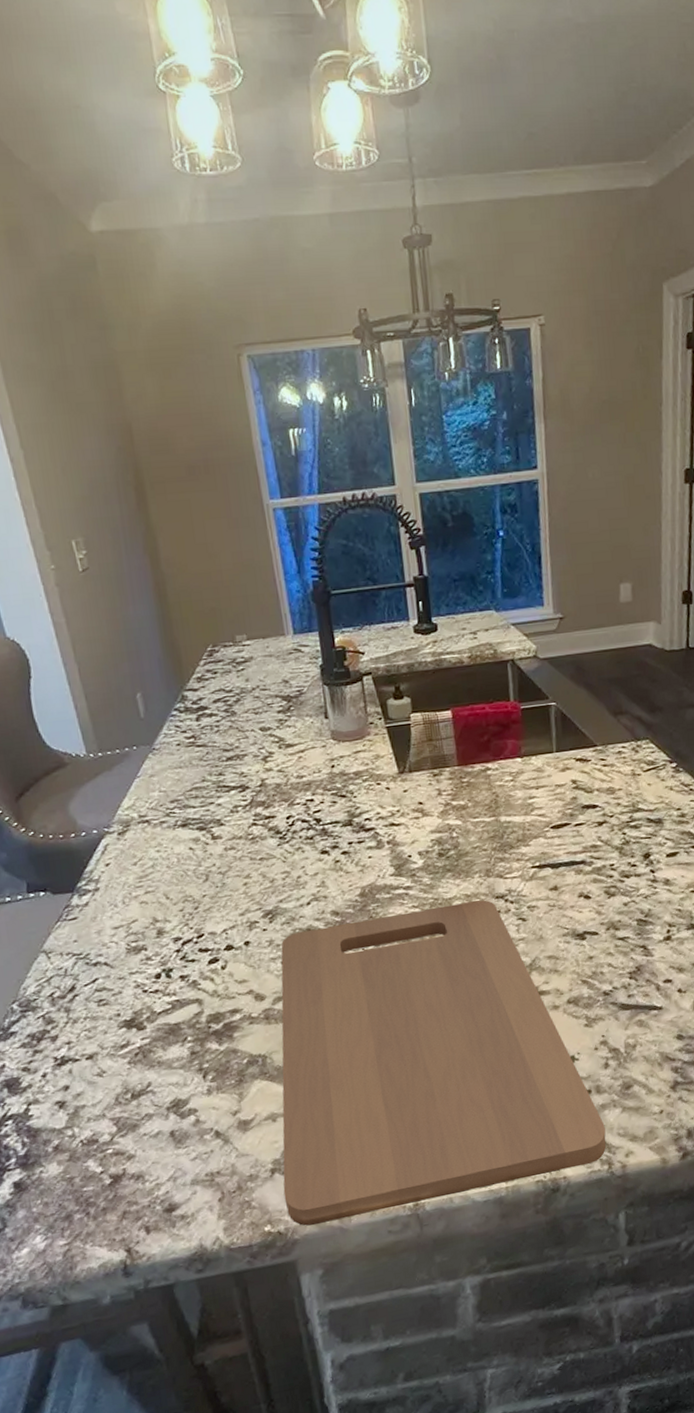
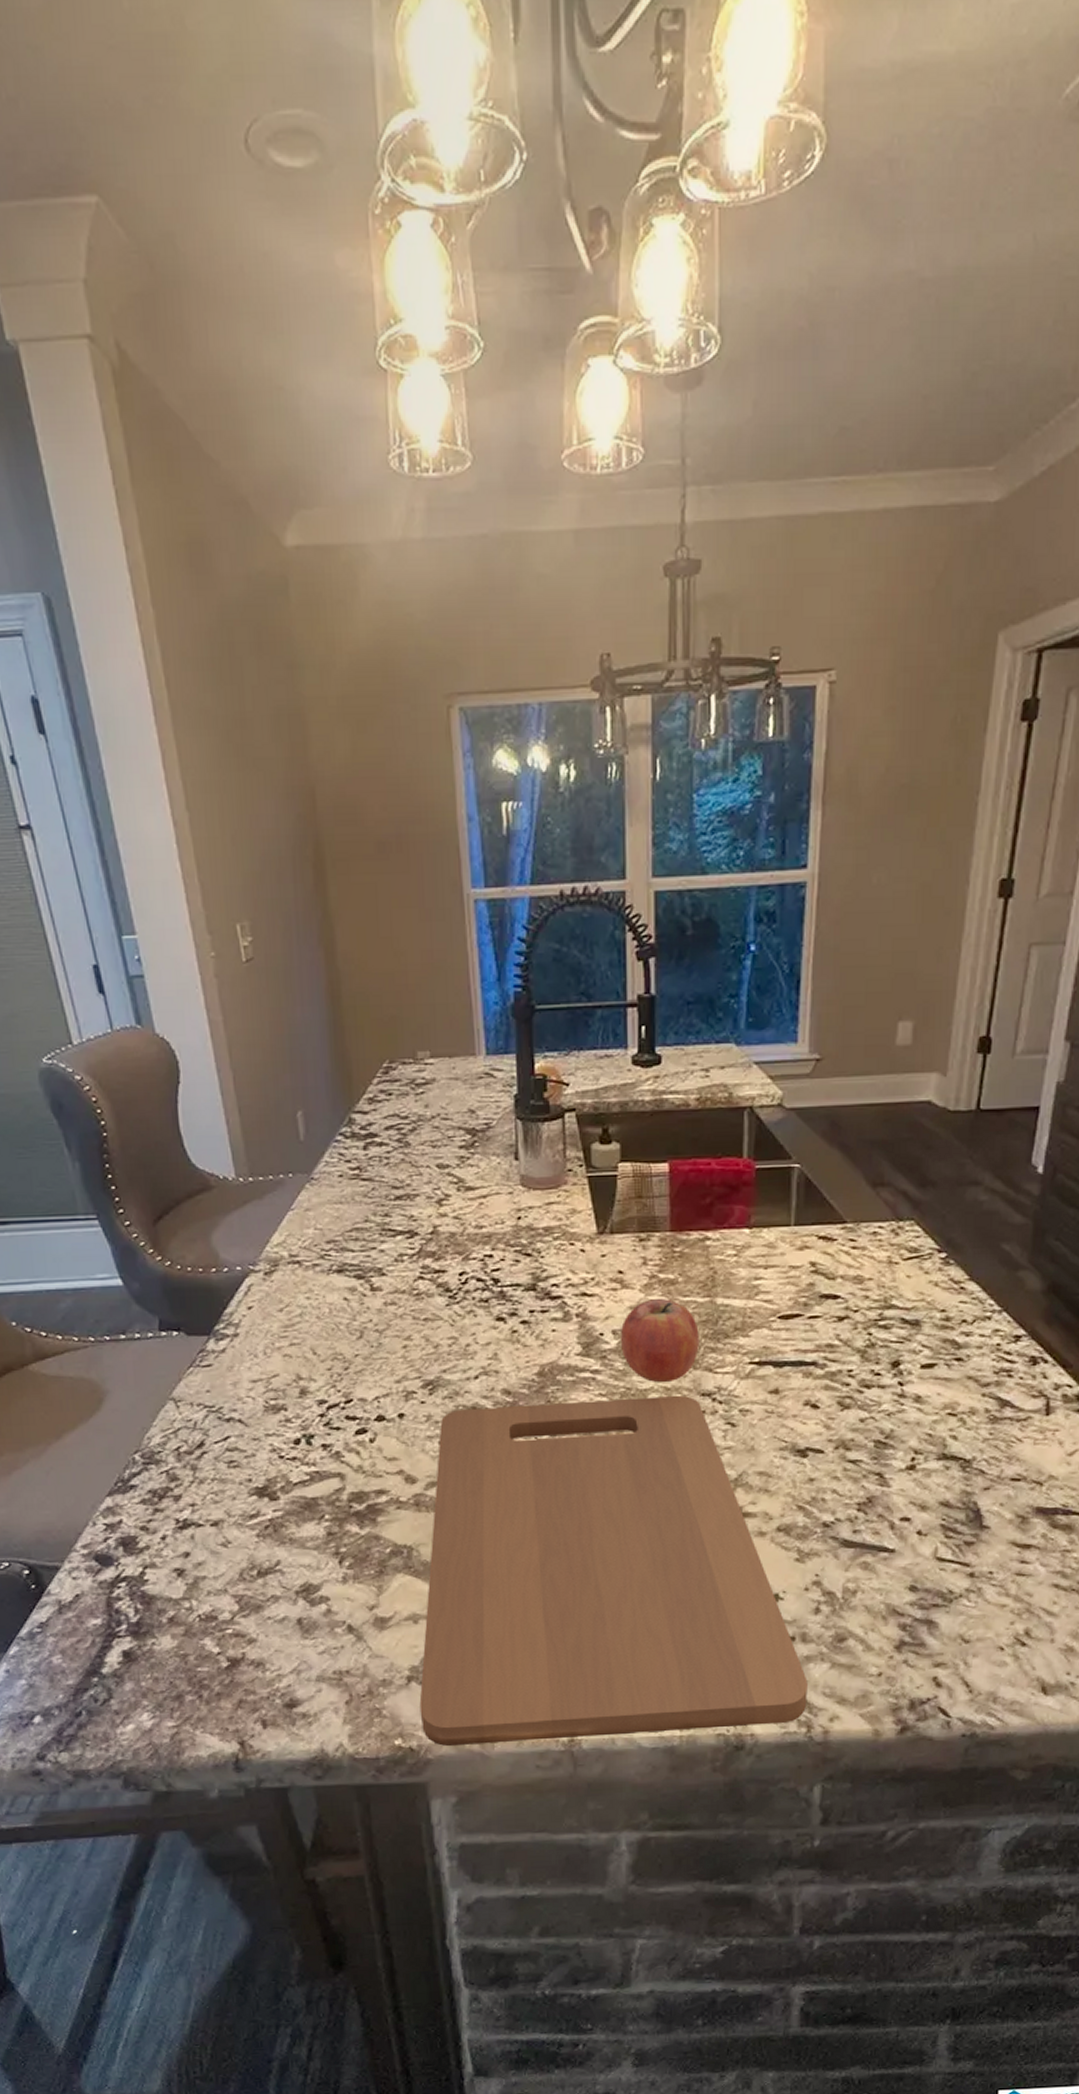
fruit: none [425,821,491,892] -> present [621,1298,699,1383]

